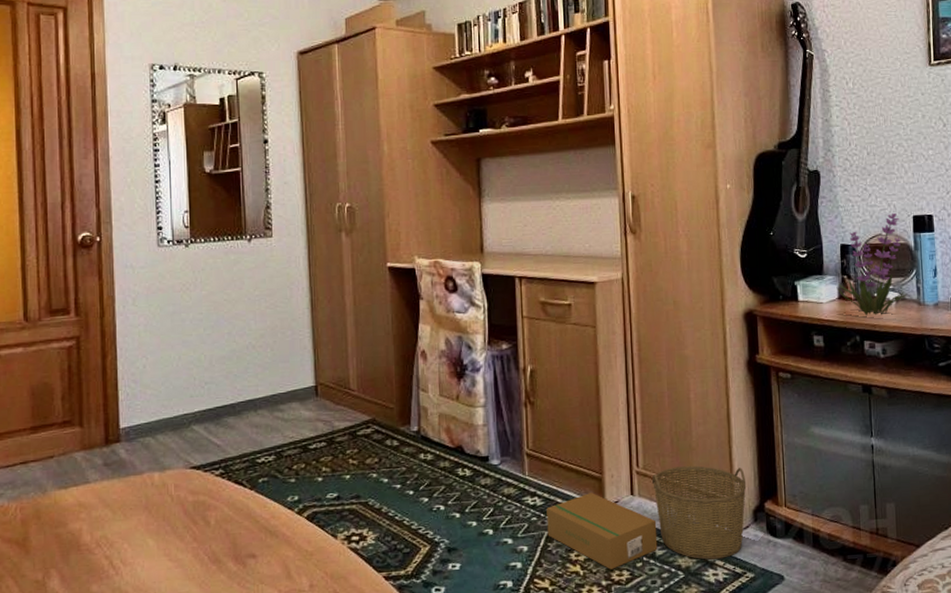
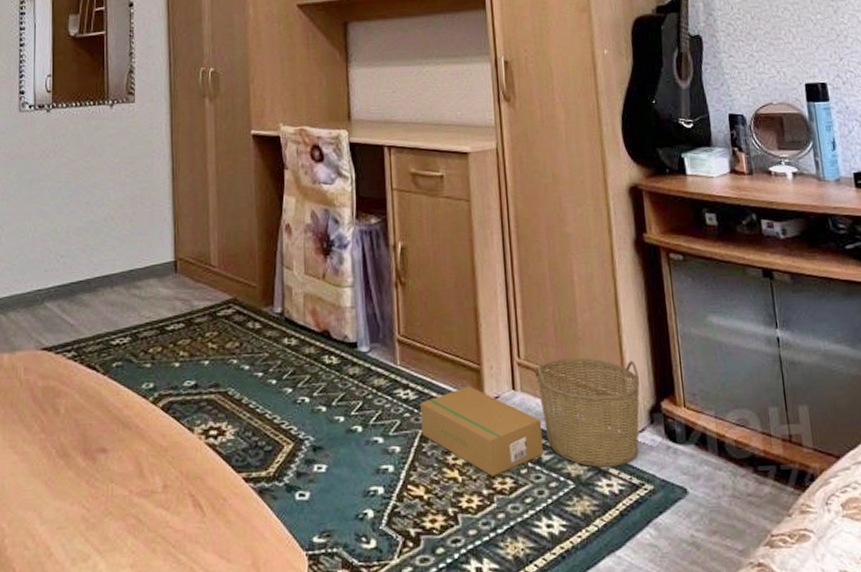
plant: present [836,212,908,316] -> none [727,80,805,192]

